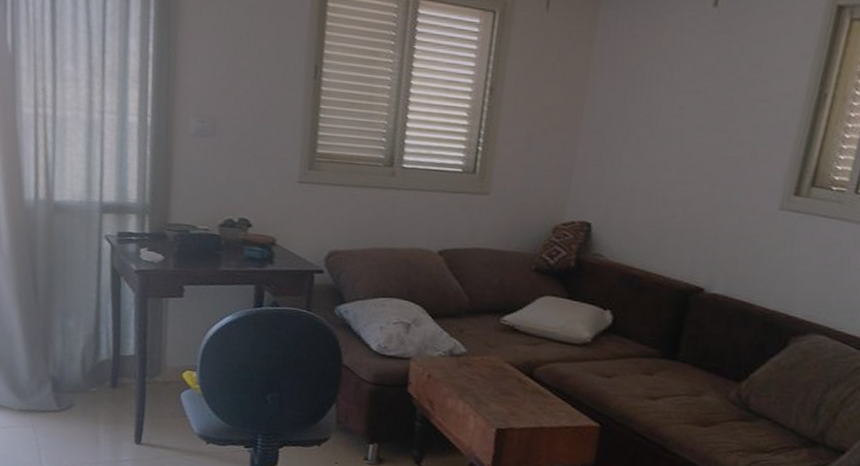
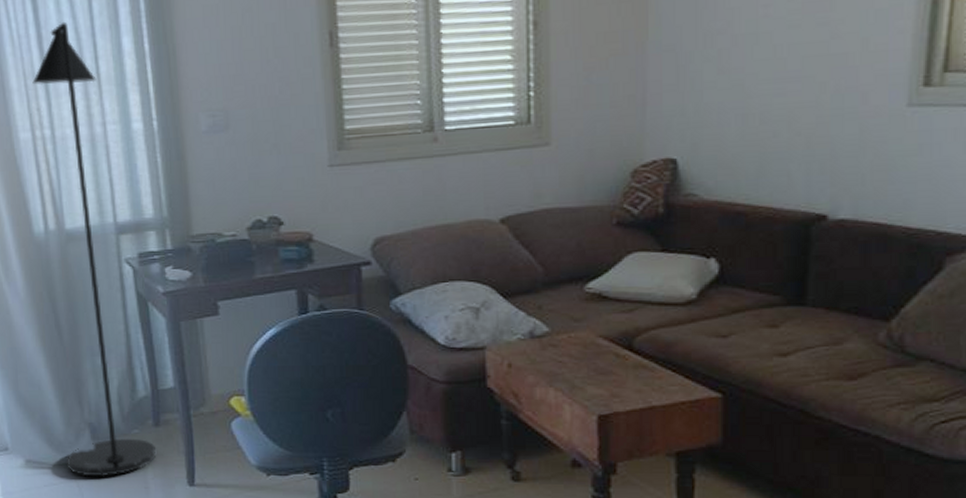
floor lamp: none [27,14,111,427] -> present [32,21,157,477]

